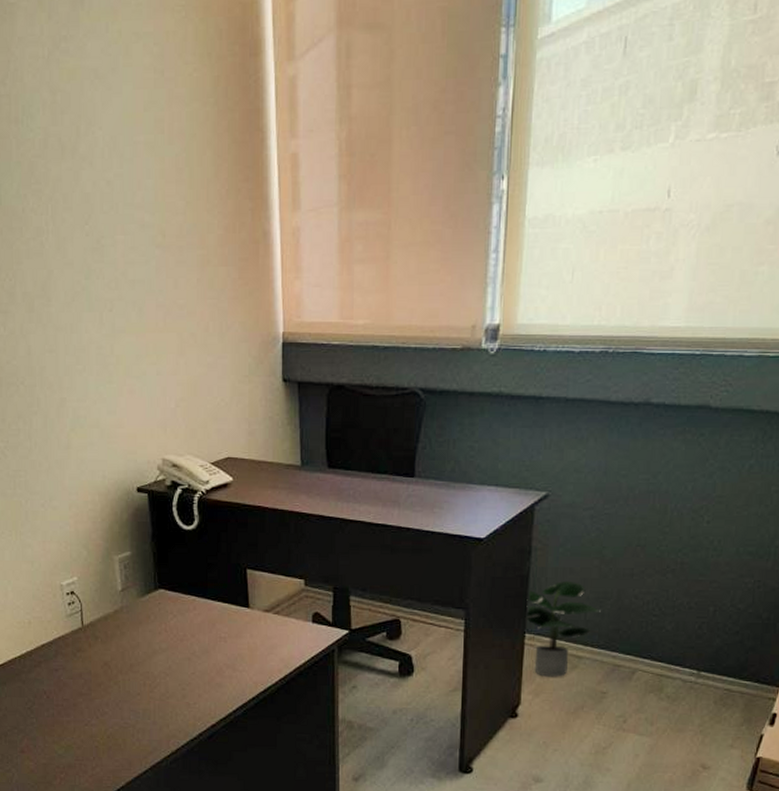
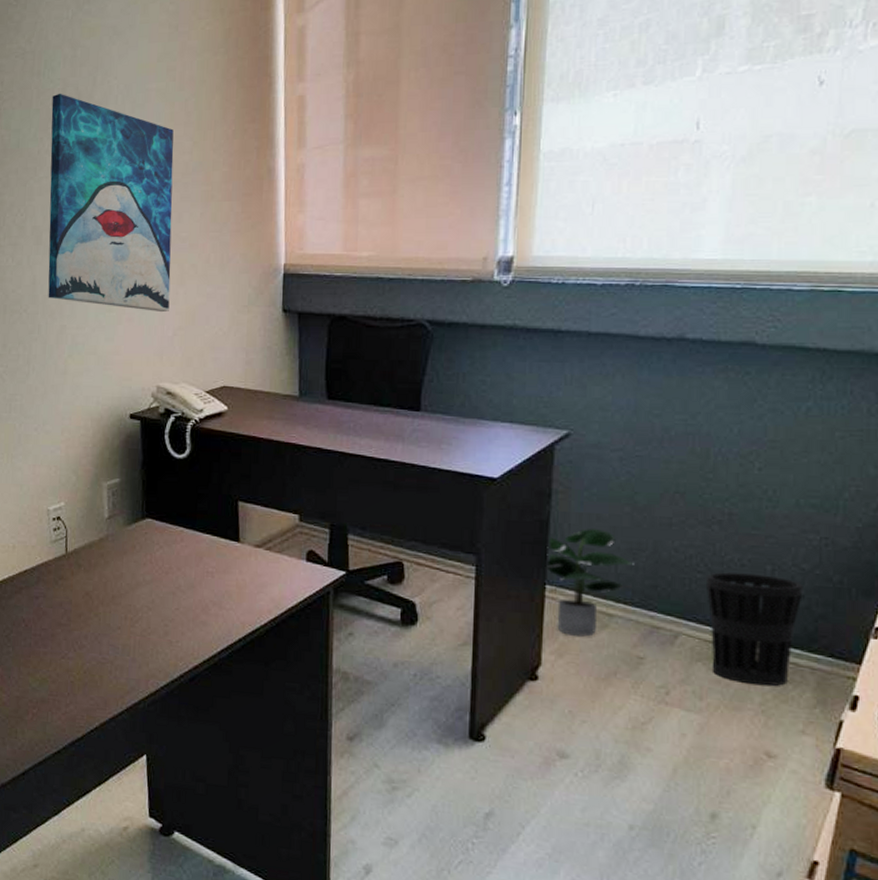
wall art: none [33,144,170,384] -> present [48,93,174,313]
wastebasket: none [659,615,738,710] -> present [705,572,803,686]

